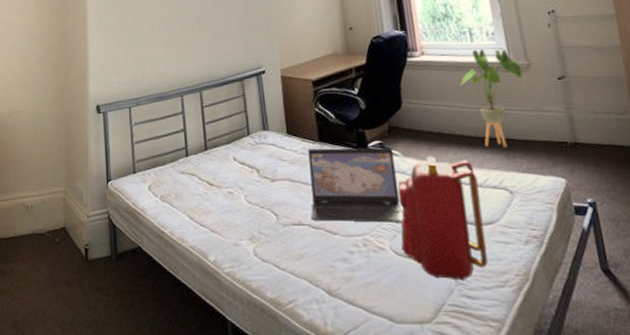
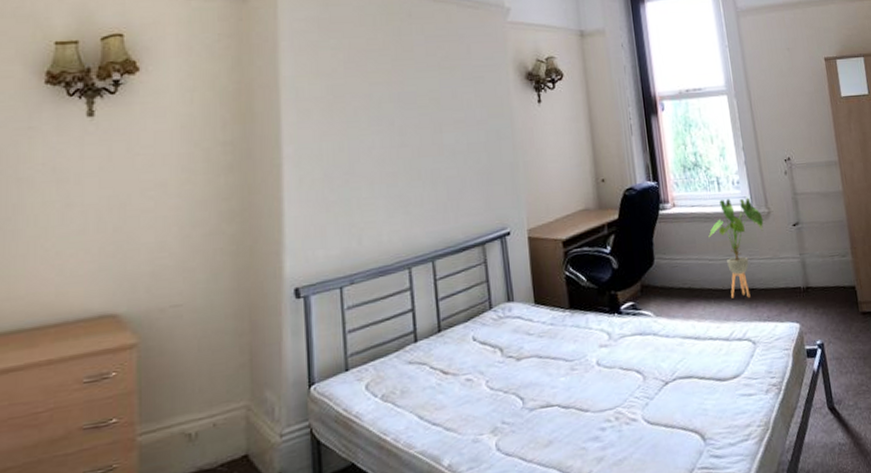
laptop: present [308,147,404,223] -> none [557,308,656,399]
backpack: present [397,156,488,281] -> none [650,313,734,443]

